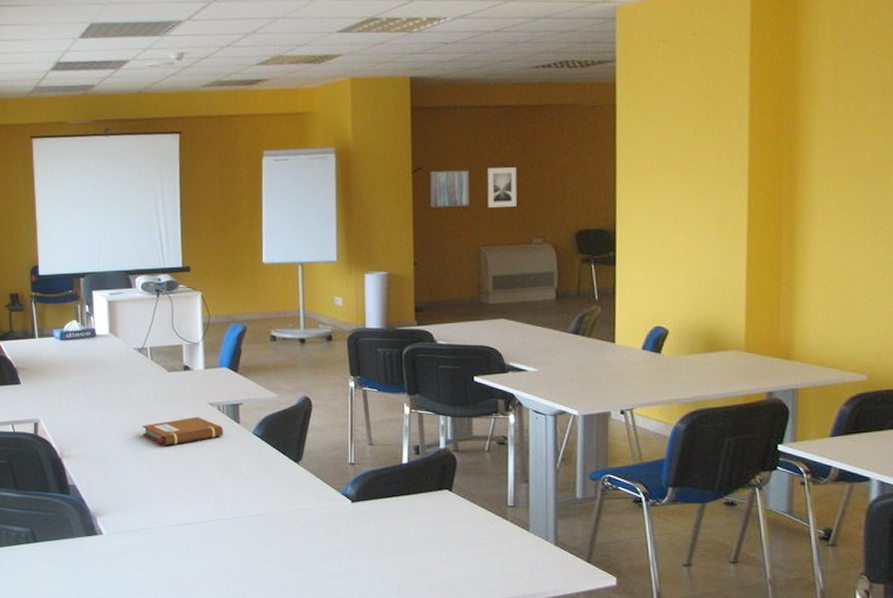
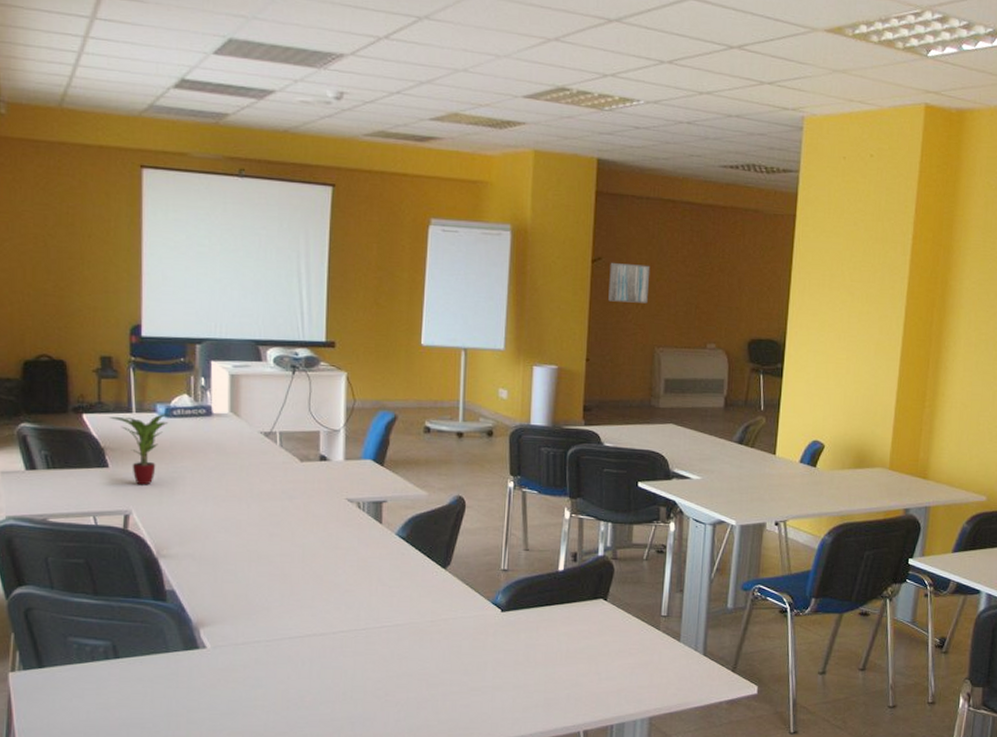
potted plant: none [19,337,64,398] -> present [109,414,170,485]
notebook: present [142,417,223,446] -> none [264,514,362,546]
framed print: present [487,167,518,208] -> none [666,265,697,309]

